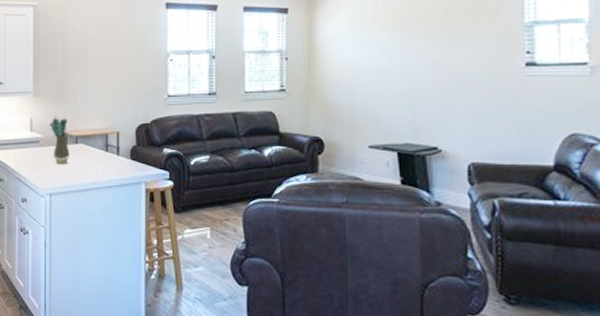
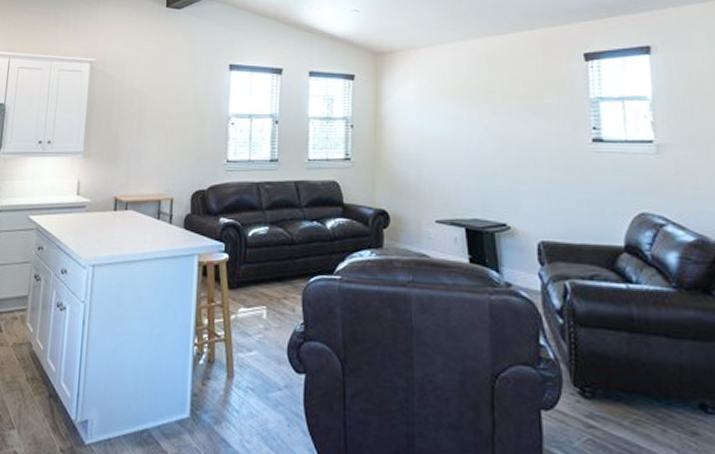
vase: present [49,116,70,165] -> none [98,179,119,233]

